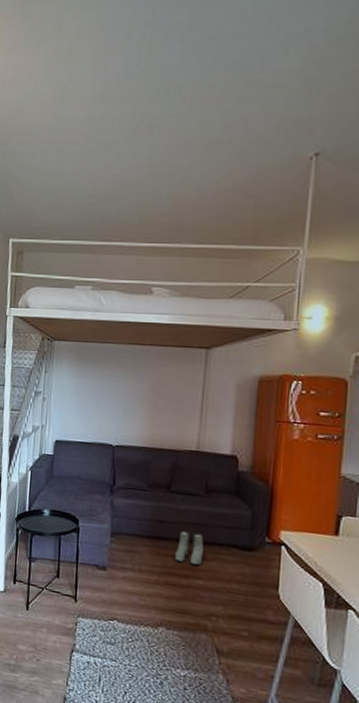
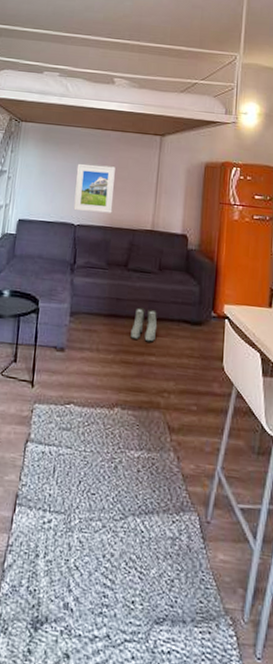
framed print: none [111,382,155,434] -> present [73,164,115,214]

